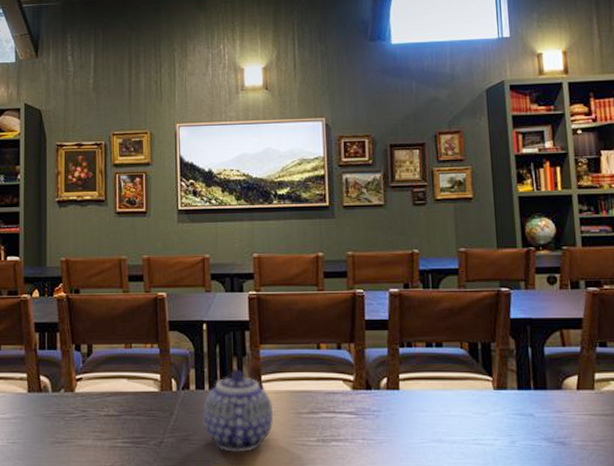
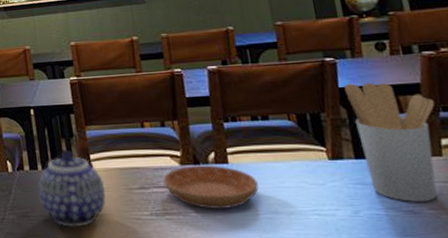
saucer: none [334,389,426,436] -> present [163,164,259,209]
utensil holder: none [515,314,594,433] -> present [344,83,437,202]

